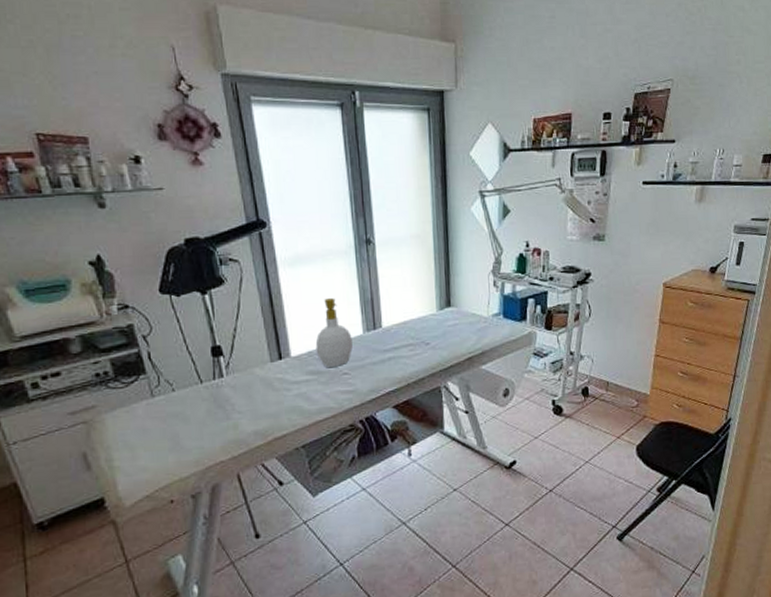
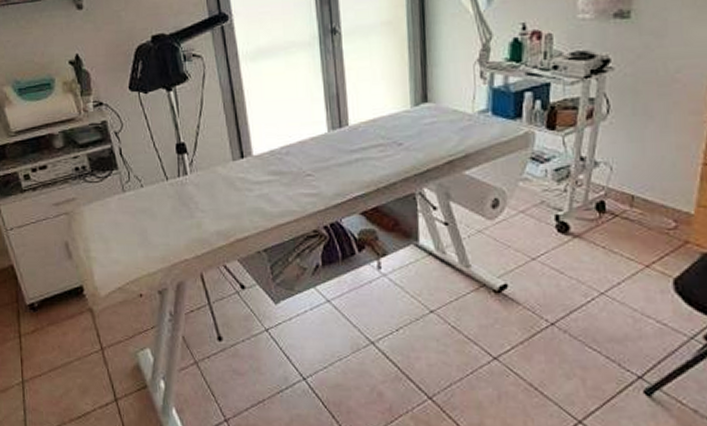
soap bottle: present [315,298,353,367] -> none [277,94,317,168]

